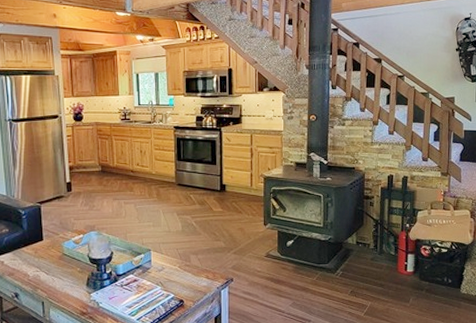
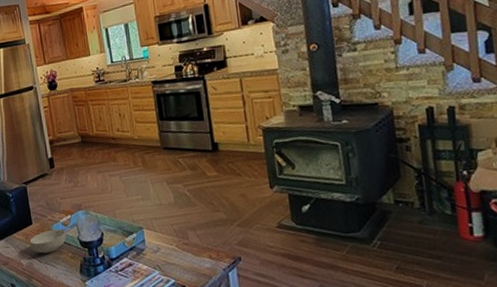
cereal bowl: none [38,246,77,267] -> present [29,229,67,254]

